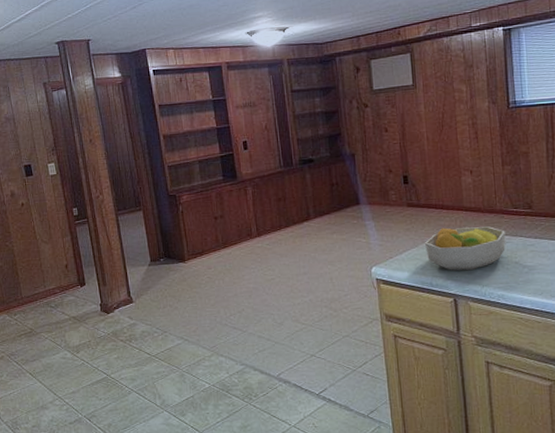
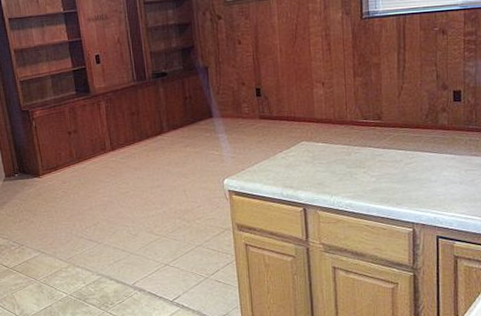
fruit bowl: present [424,226,506,271] -> none [275,137,355,181]

